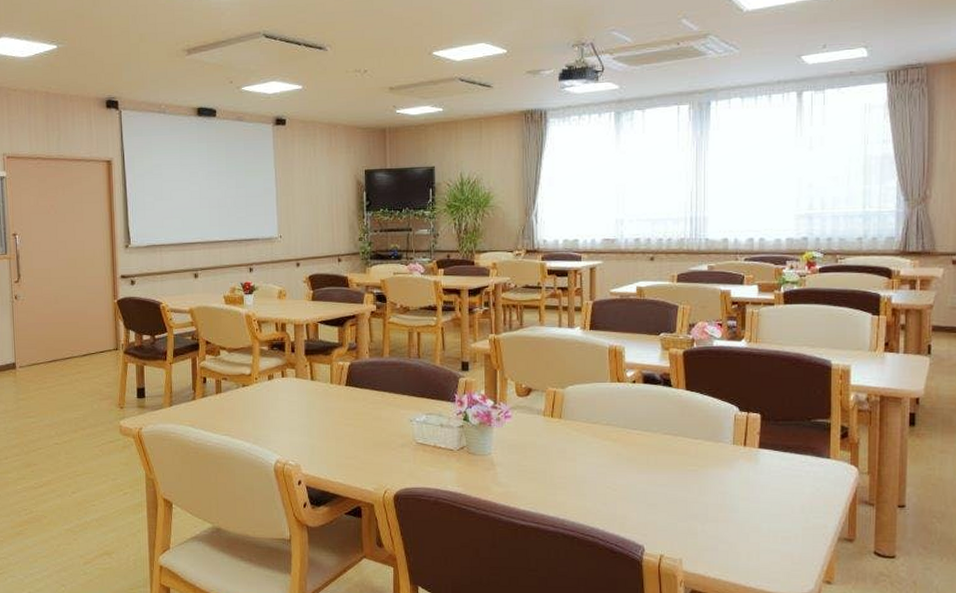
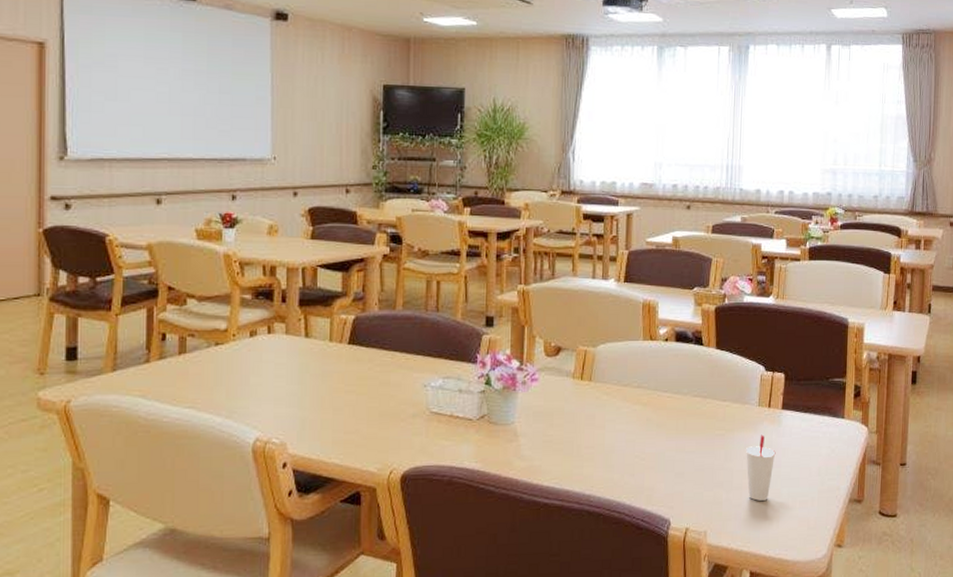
cup: none [721,471,754,534] -> present [746,434,776,501]

